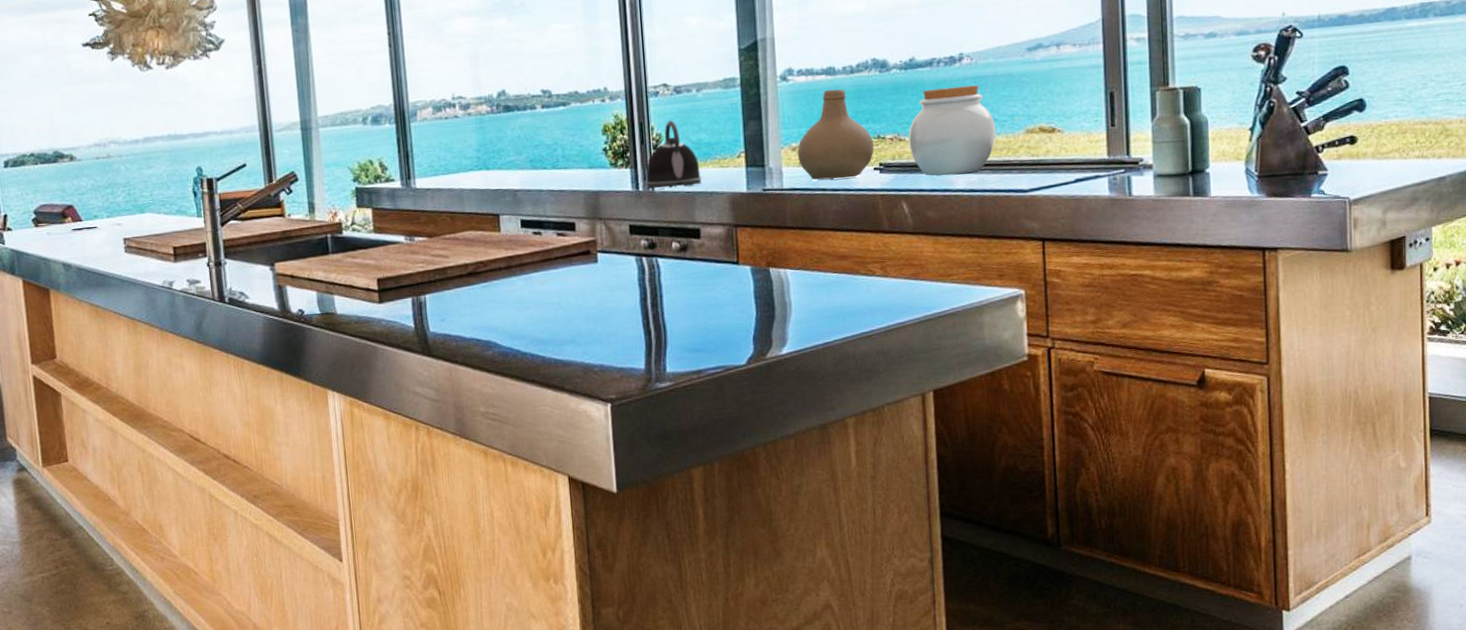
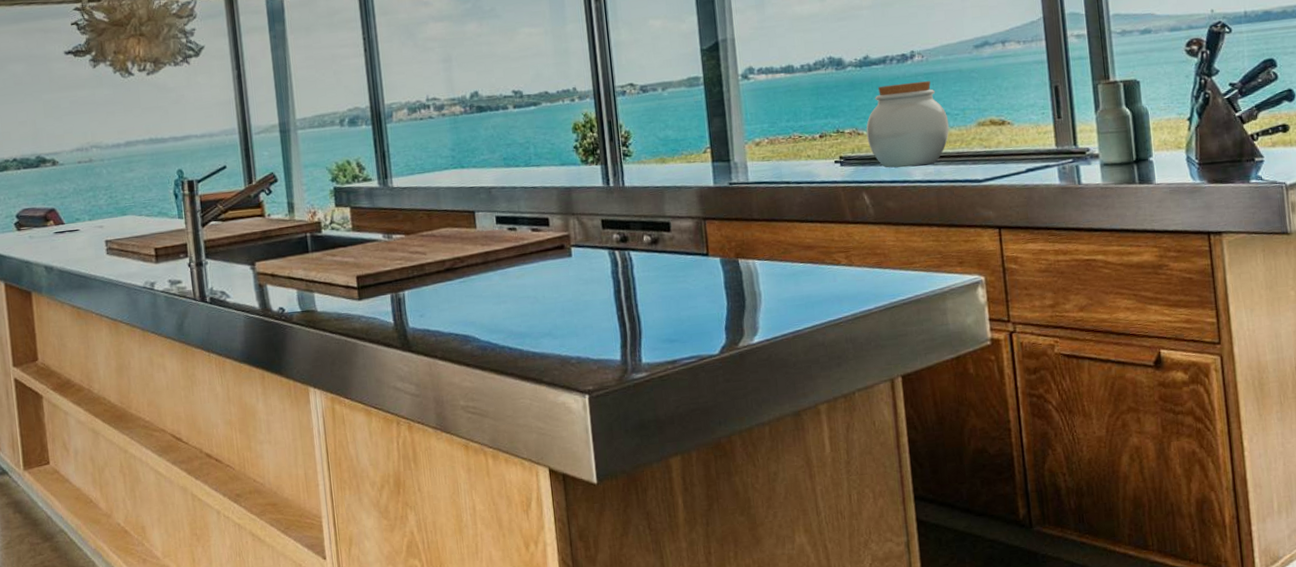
kettle: present [646,120,702,190] -> none [616,118,670,186]
ceramic jug: present [797,89,874,181] -> none [760,86,834,174]

